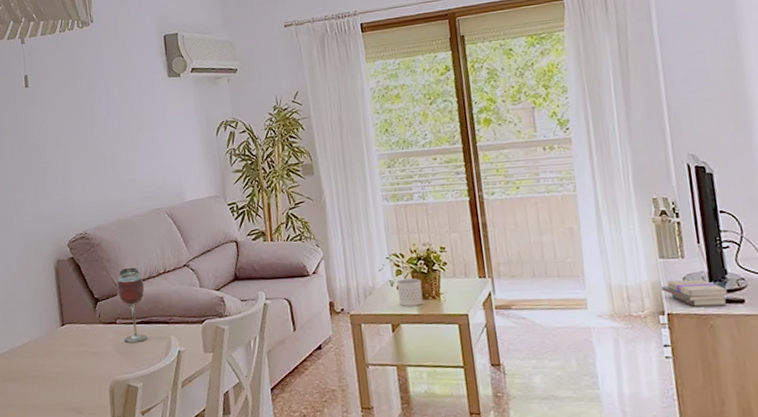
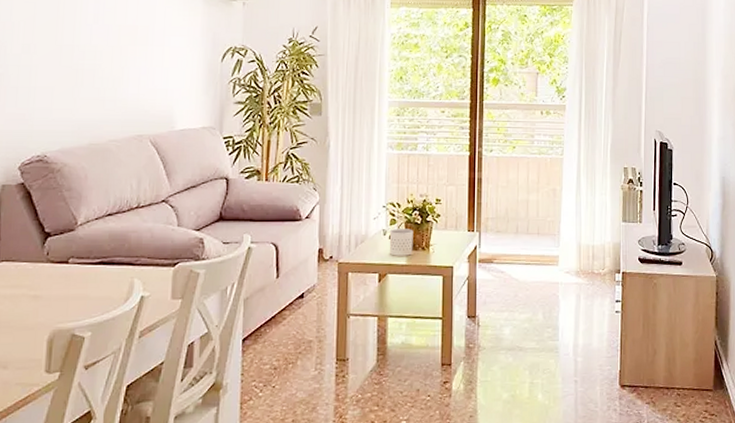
wineglass: present [117,267,148,342] -> none [75,199,111,285]
books: present [662,279,728,307] -> none [621,242,671,267]

